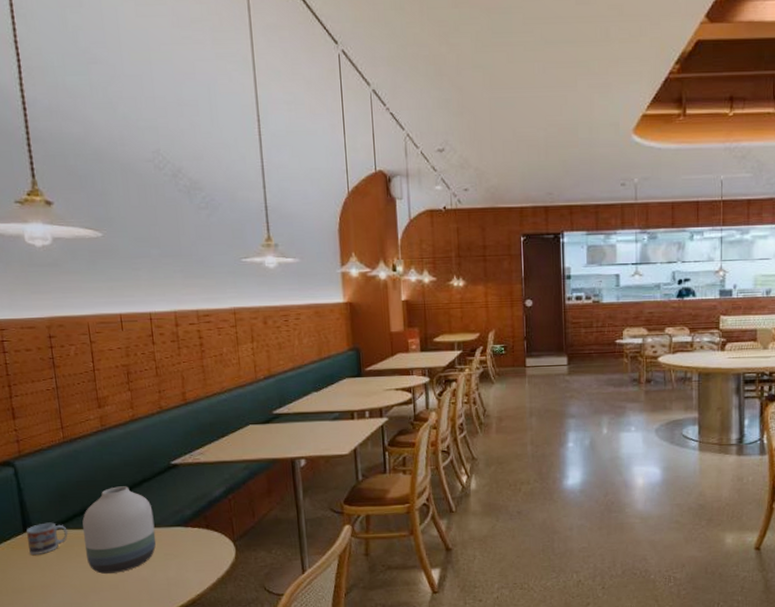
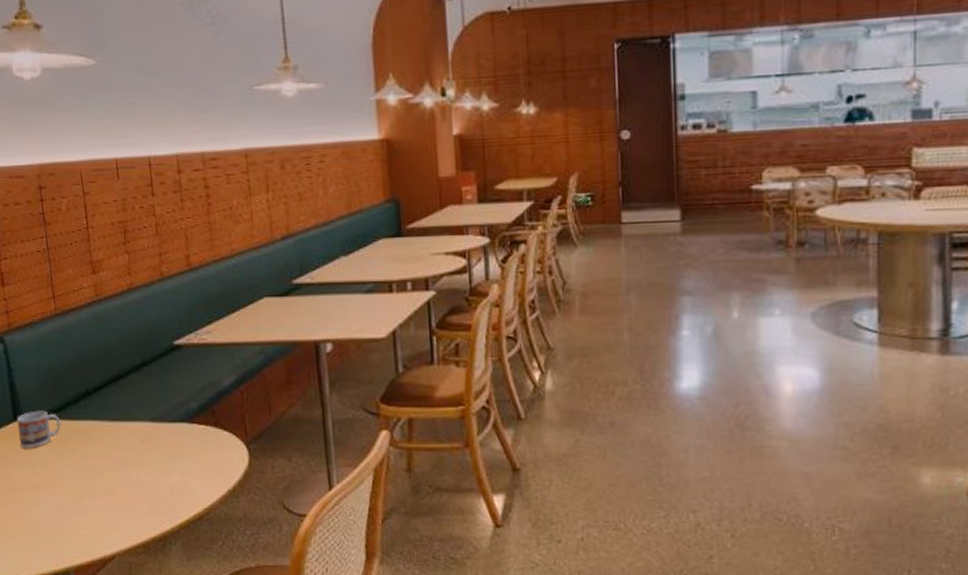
vase: present [82,486,156,574] -> none [76,370,158,476]

